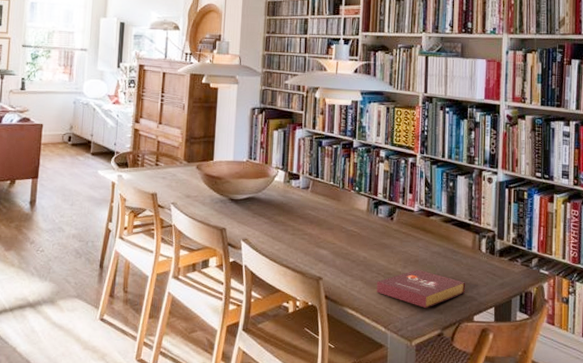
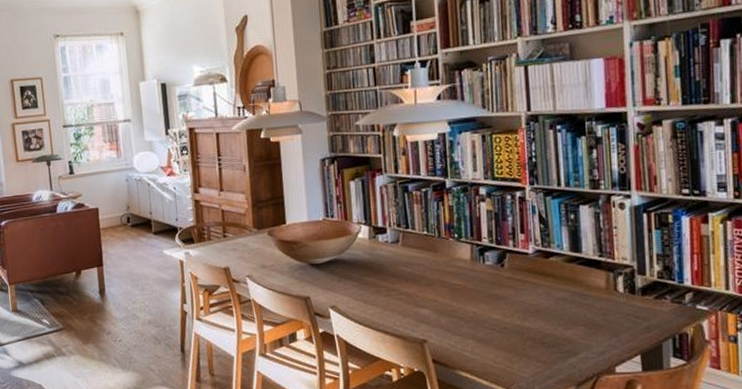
book: present [376,269,465,308] -> none [492,320,601,363]

